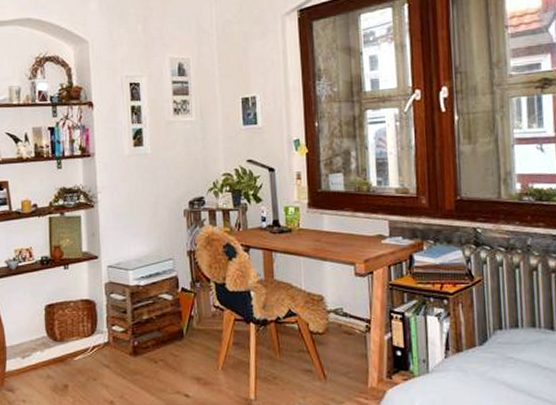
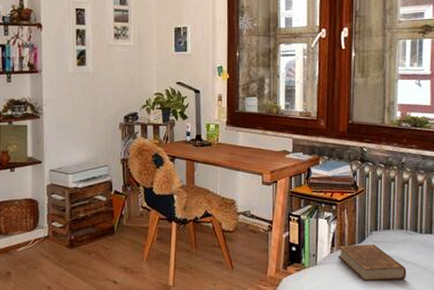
book: none [454,346,545,393] -> present [338,244,407,282]

